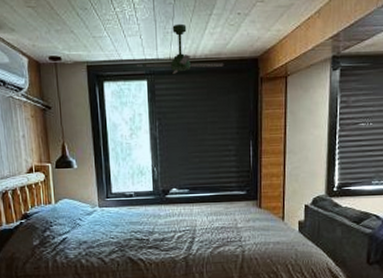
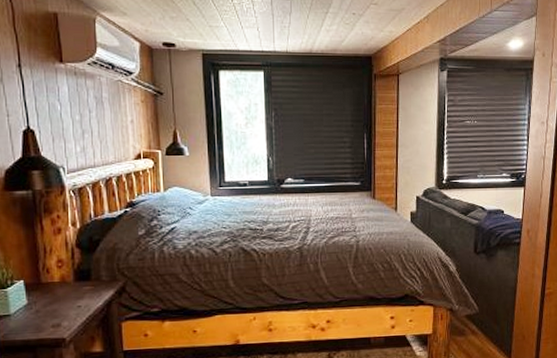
ceiling fan: present [136,23,224,74] -> none [253,19,340,66]

